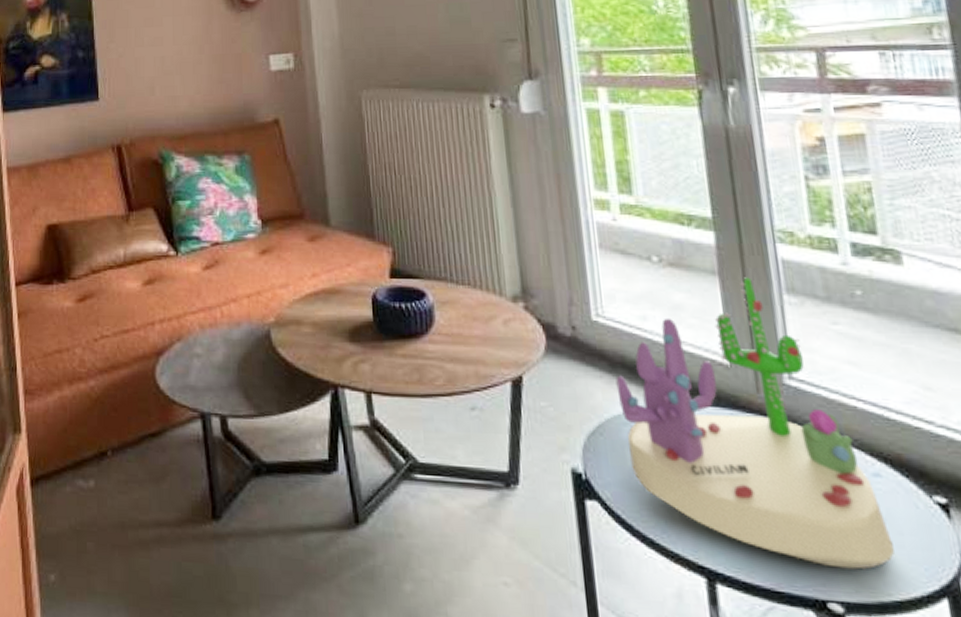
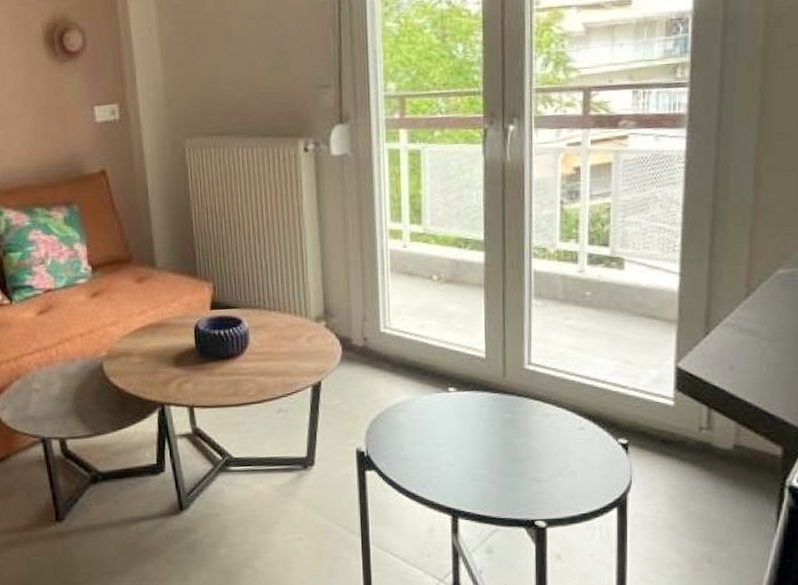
succulent planter: present [616,277,894,570] -> none [396,287,586,497]

